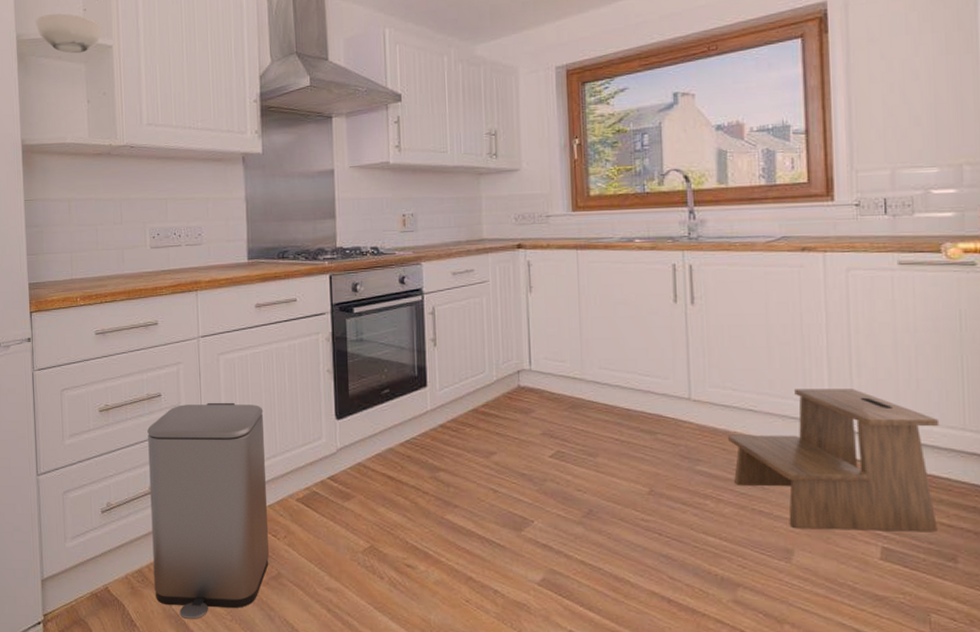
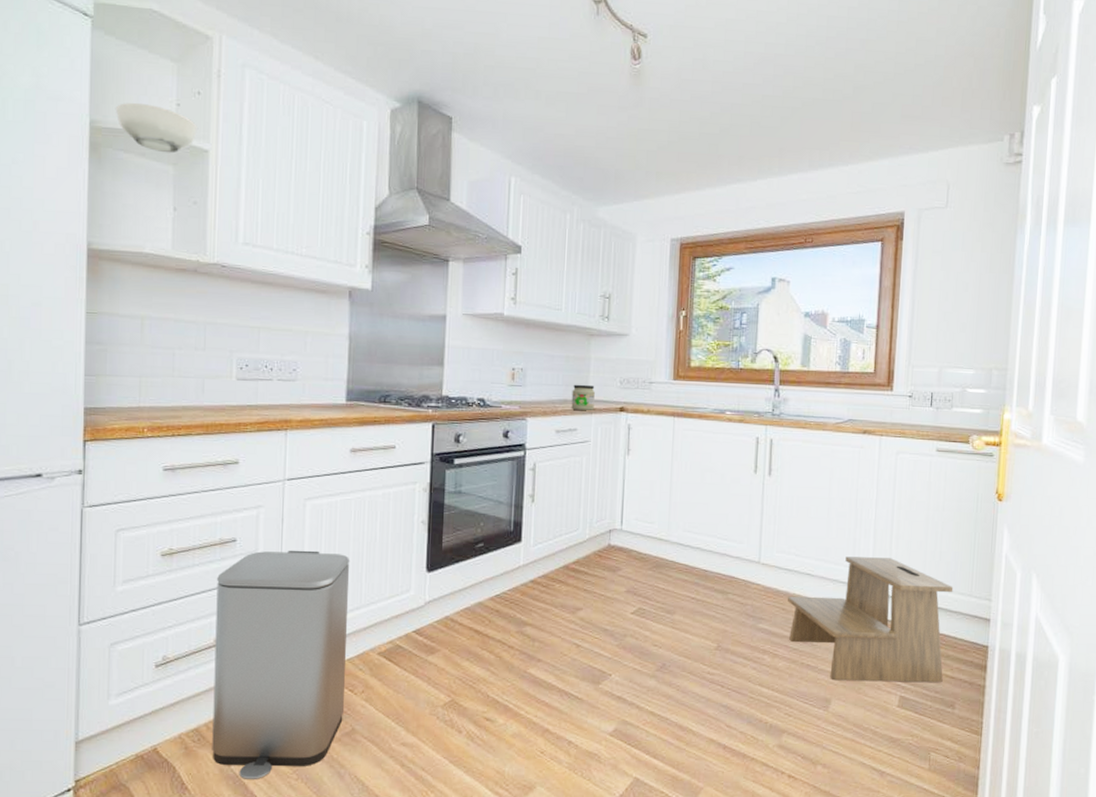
jar: none [465,224,490,251] -> present [571,384,595,411]

